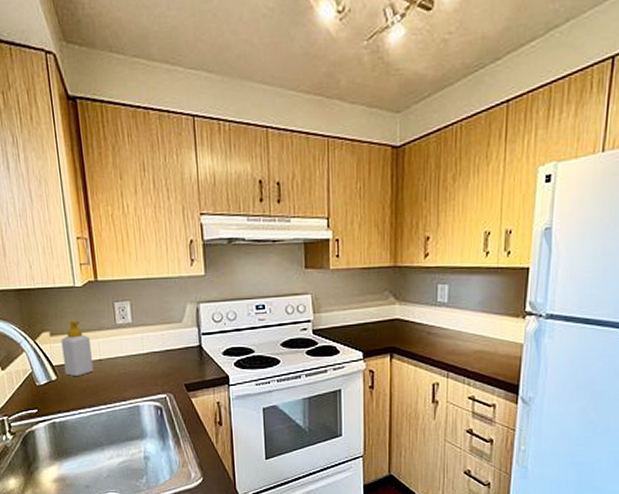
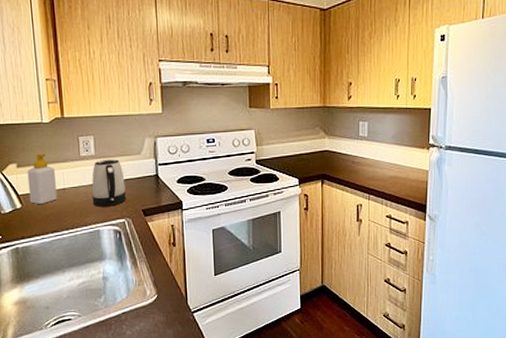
kettle: none [129,327,167,380] -> present [91,158,126,207]

